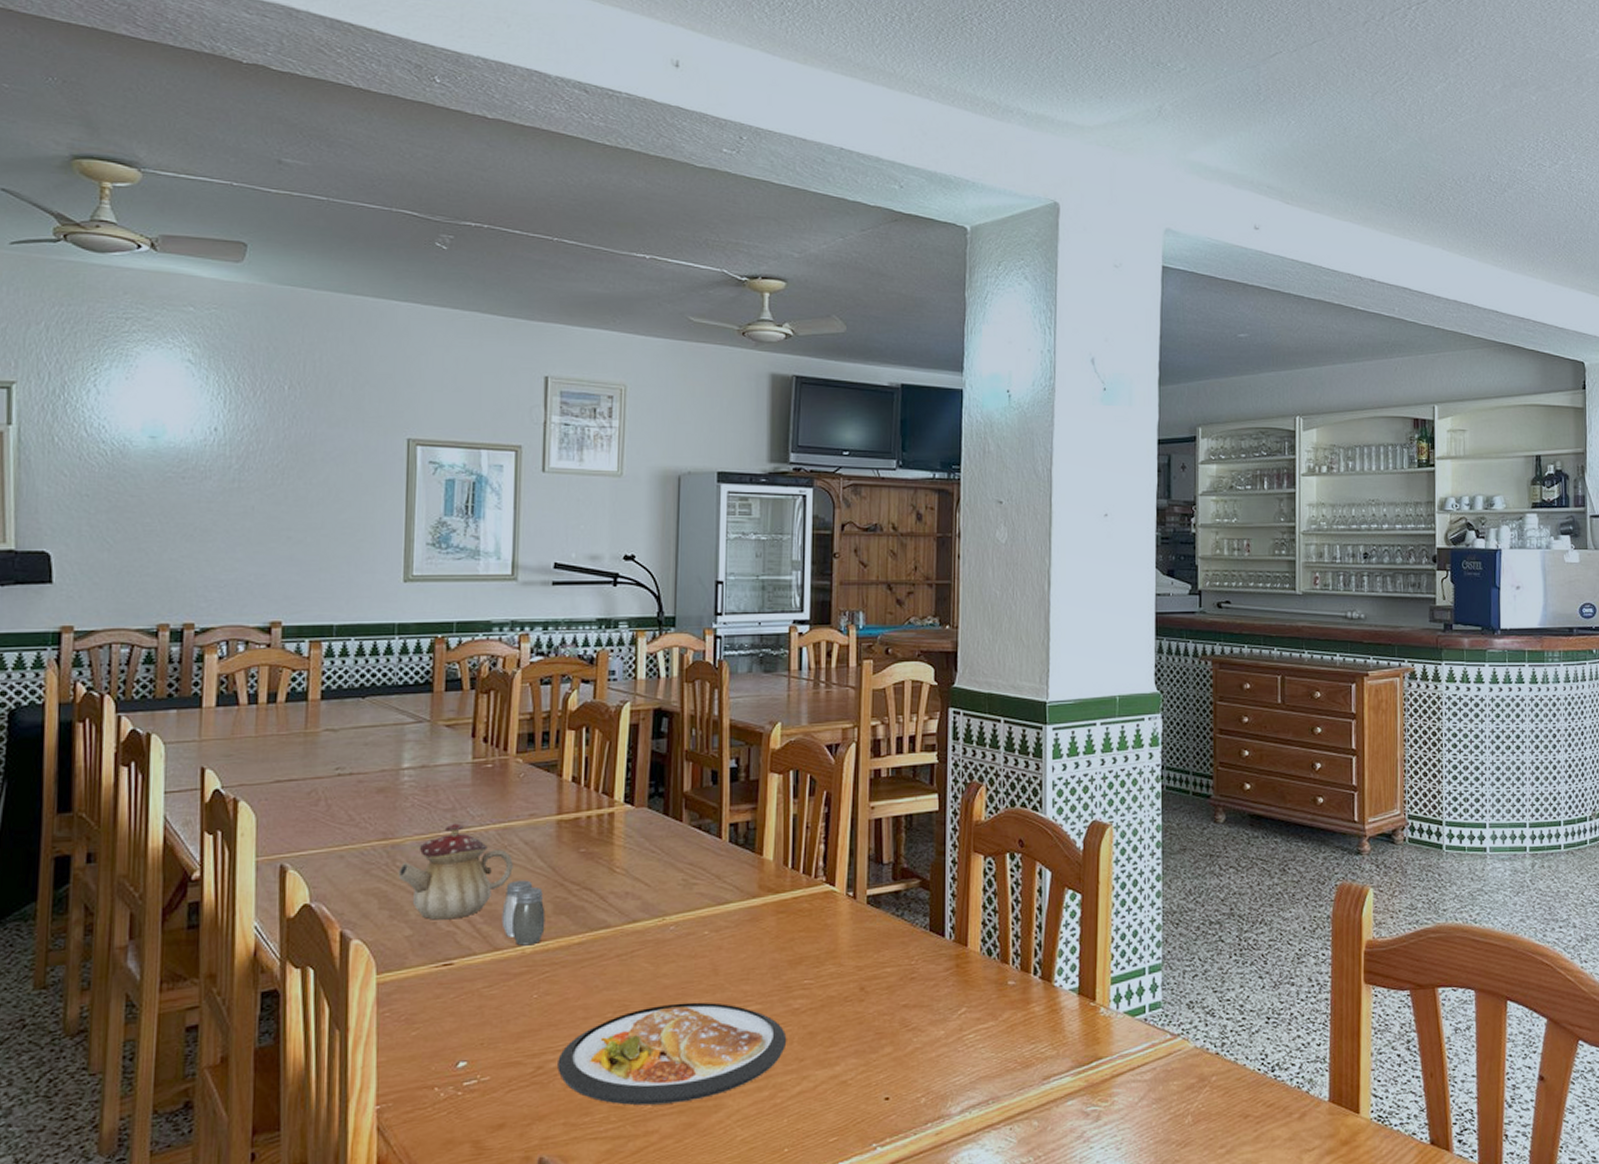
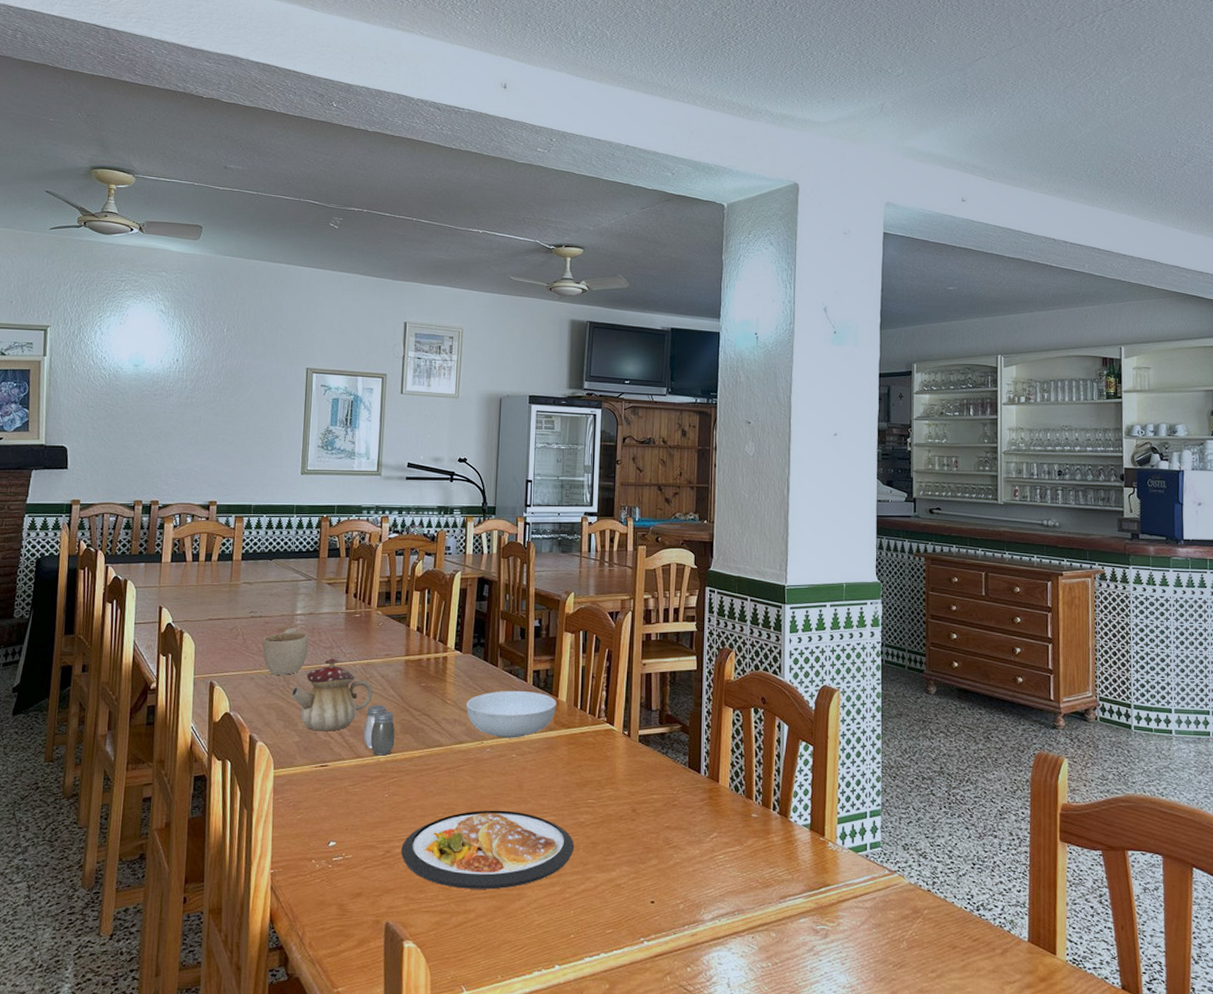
cup: none [355,786,422,850] -> present [262,627,309,675]
serving bowl: none [641,849,760,912] -> present [466,690,556,738]

